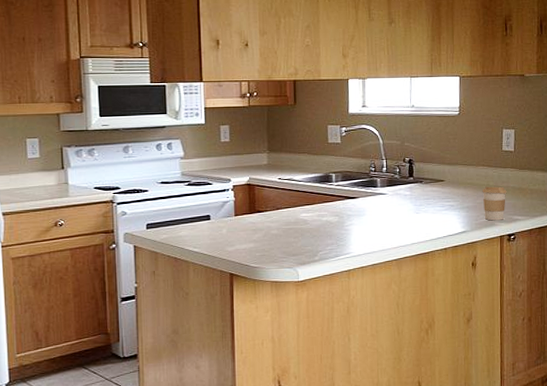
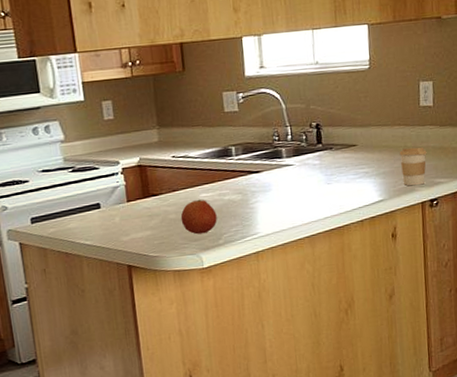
fruit: none [282,218,315,250] -> present [180,199,217,235]

